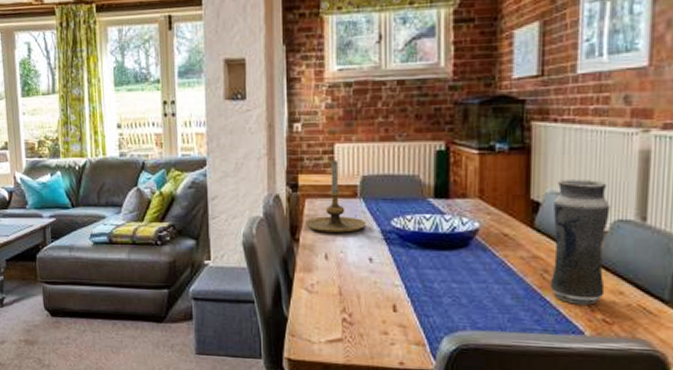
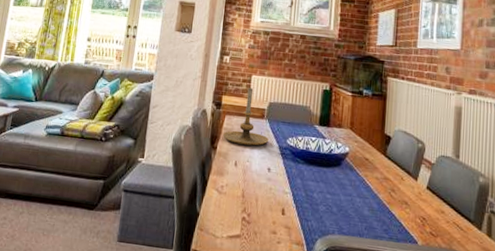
vase: present [550,178,610,305] -> none [395,121,437,220]

